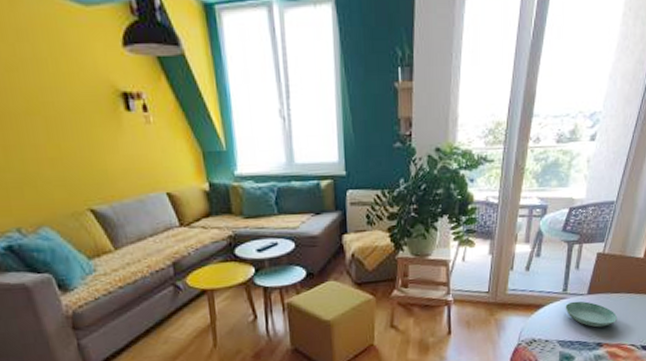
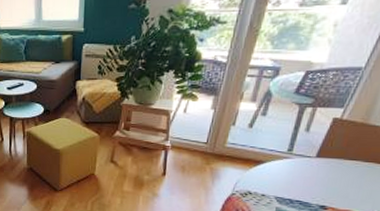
saucer: present [565,301,618,328] -> none [288,162,350,191]

